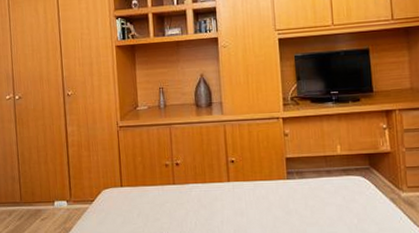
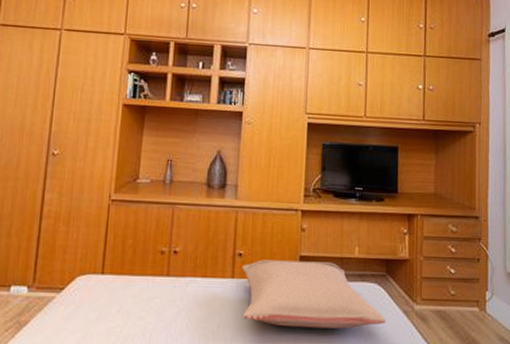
pillow: none [235,161,375,220] -> present [242,260,386,329]

